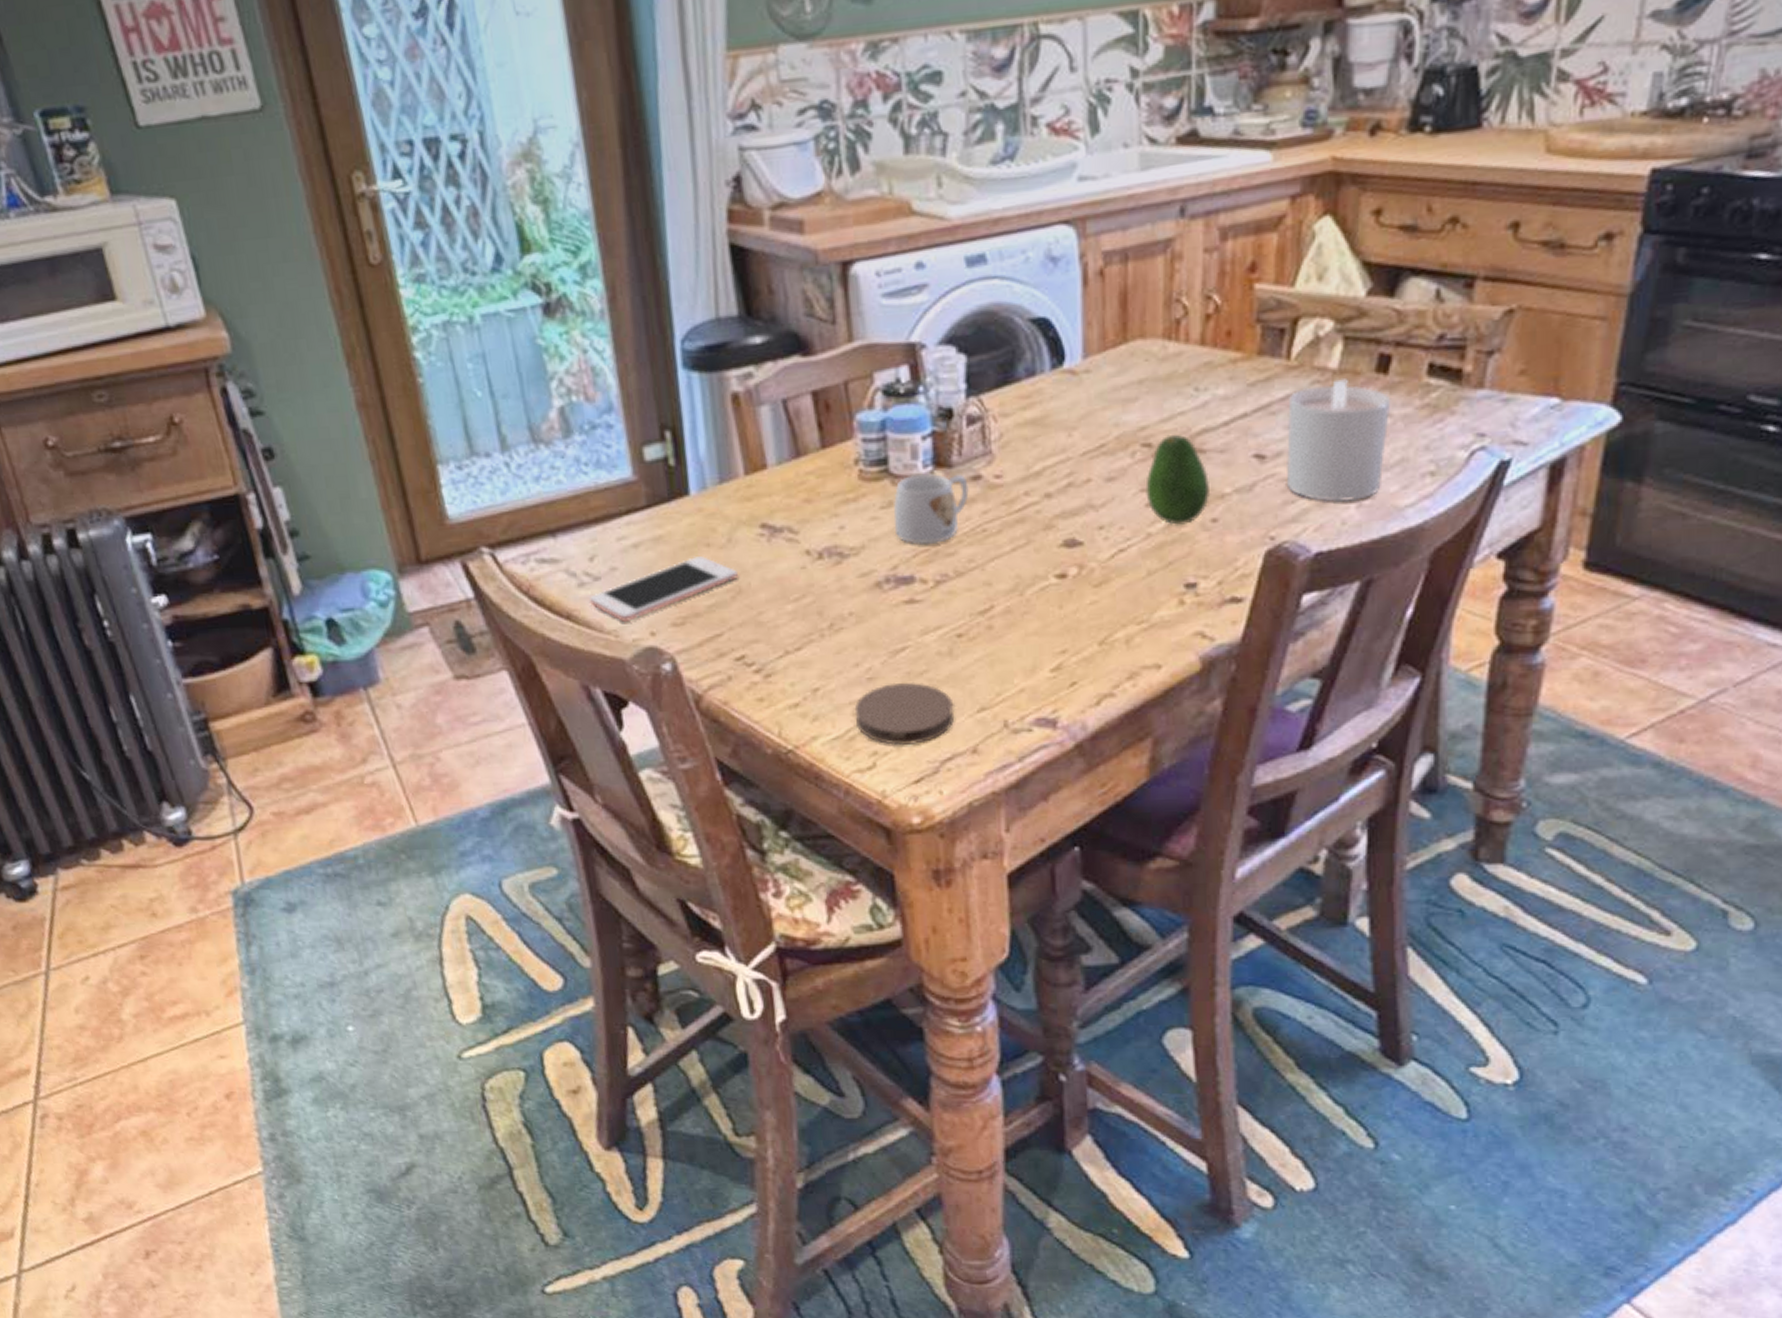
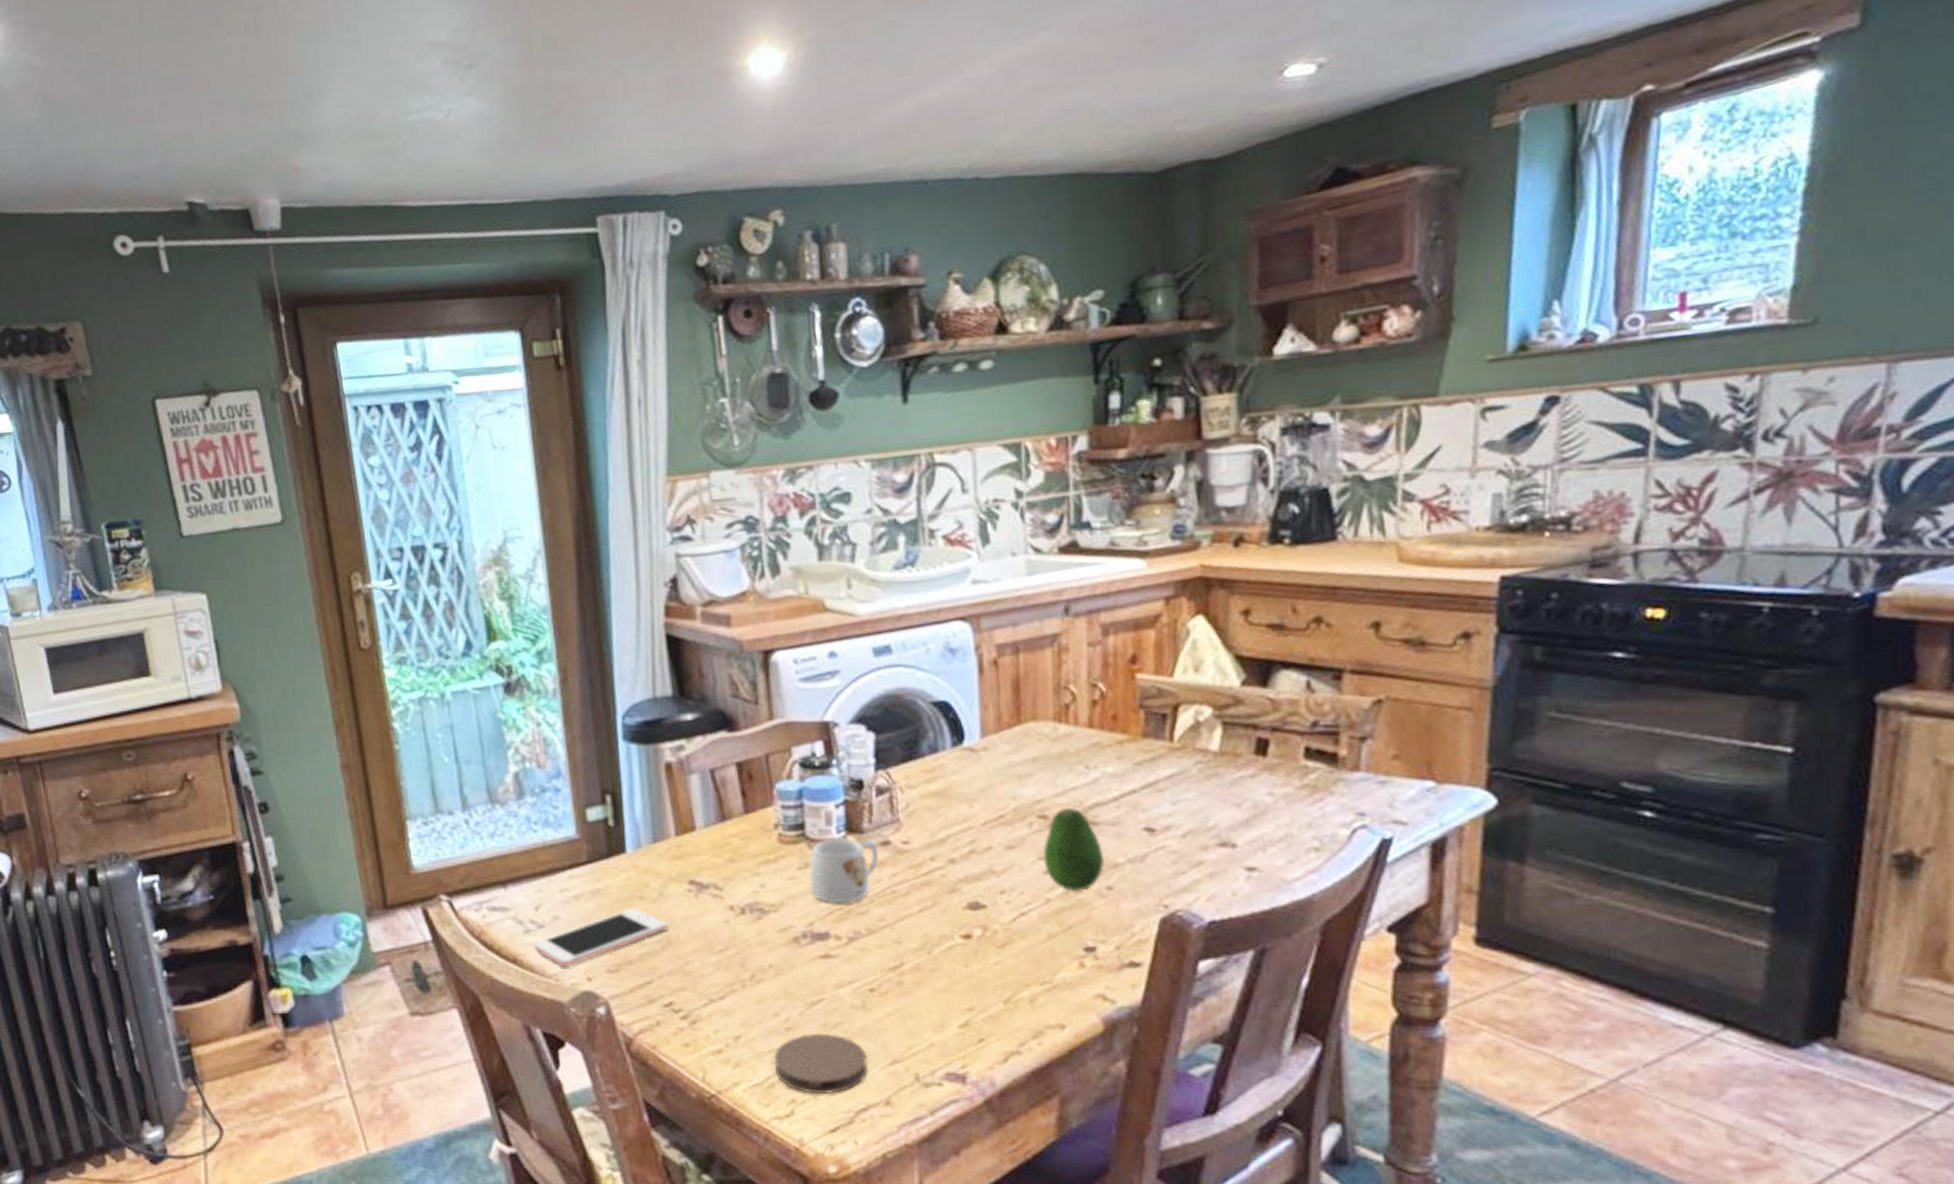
candle: present [1285,379,1391,502] -> none [1173,760,1272,874]

